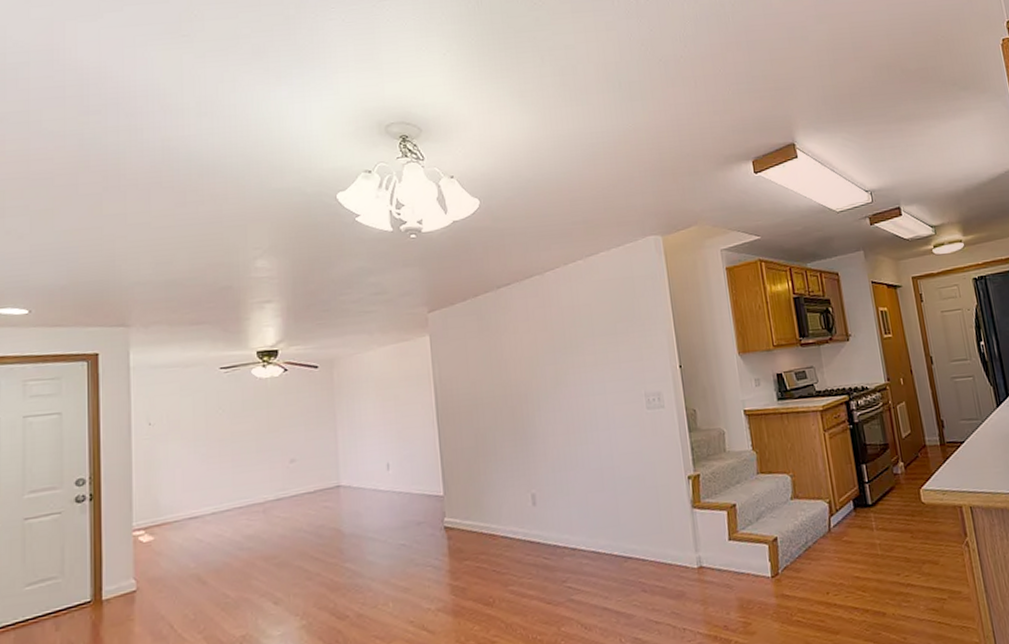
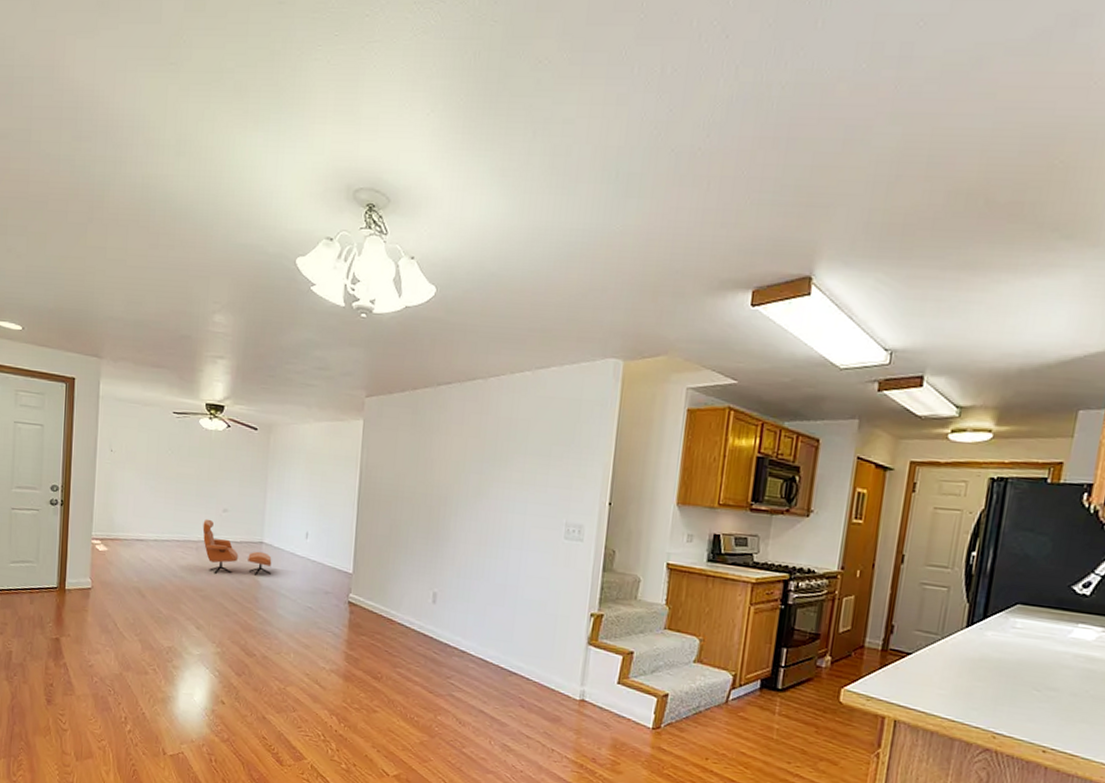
armchair: none [268,474,354,536] -> present [202,518,272,576]

